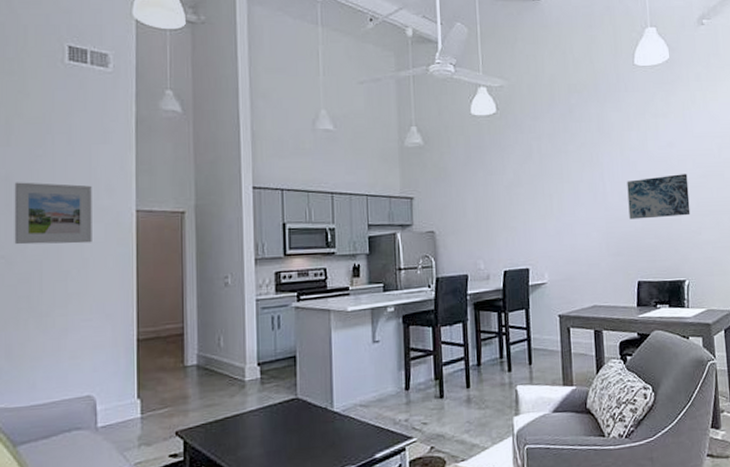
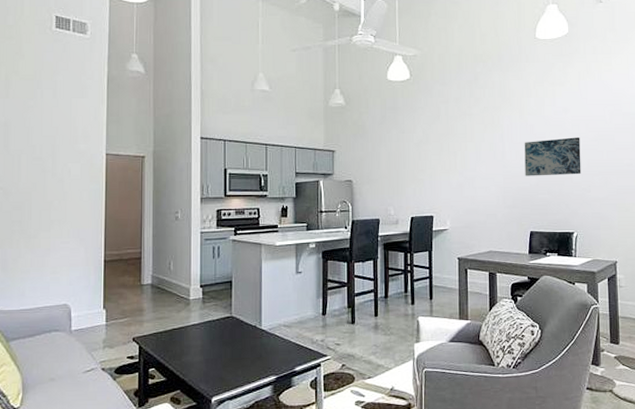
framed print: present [14,182,92,245] -> none [10,128,71,180]

